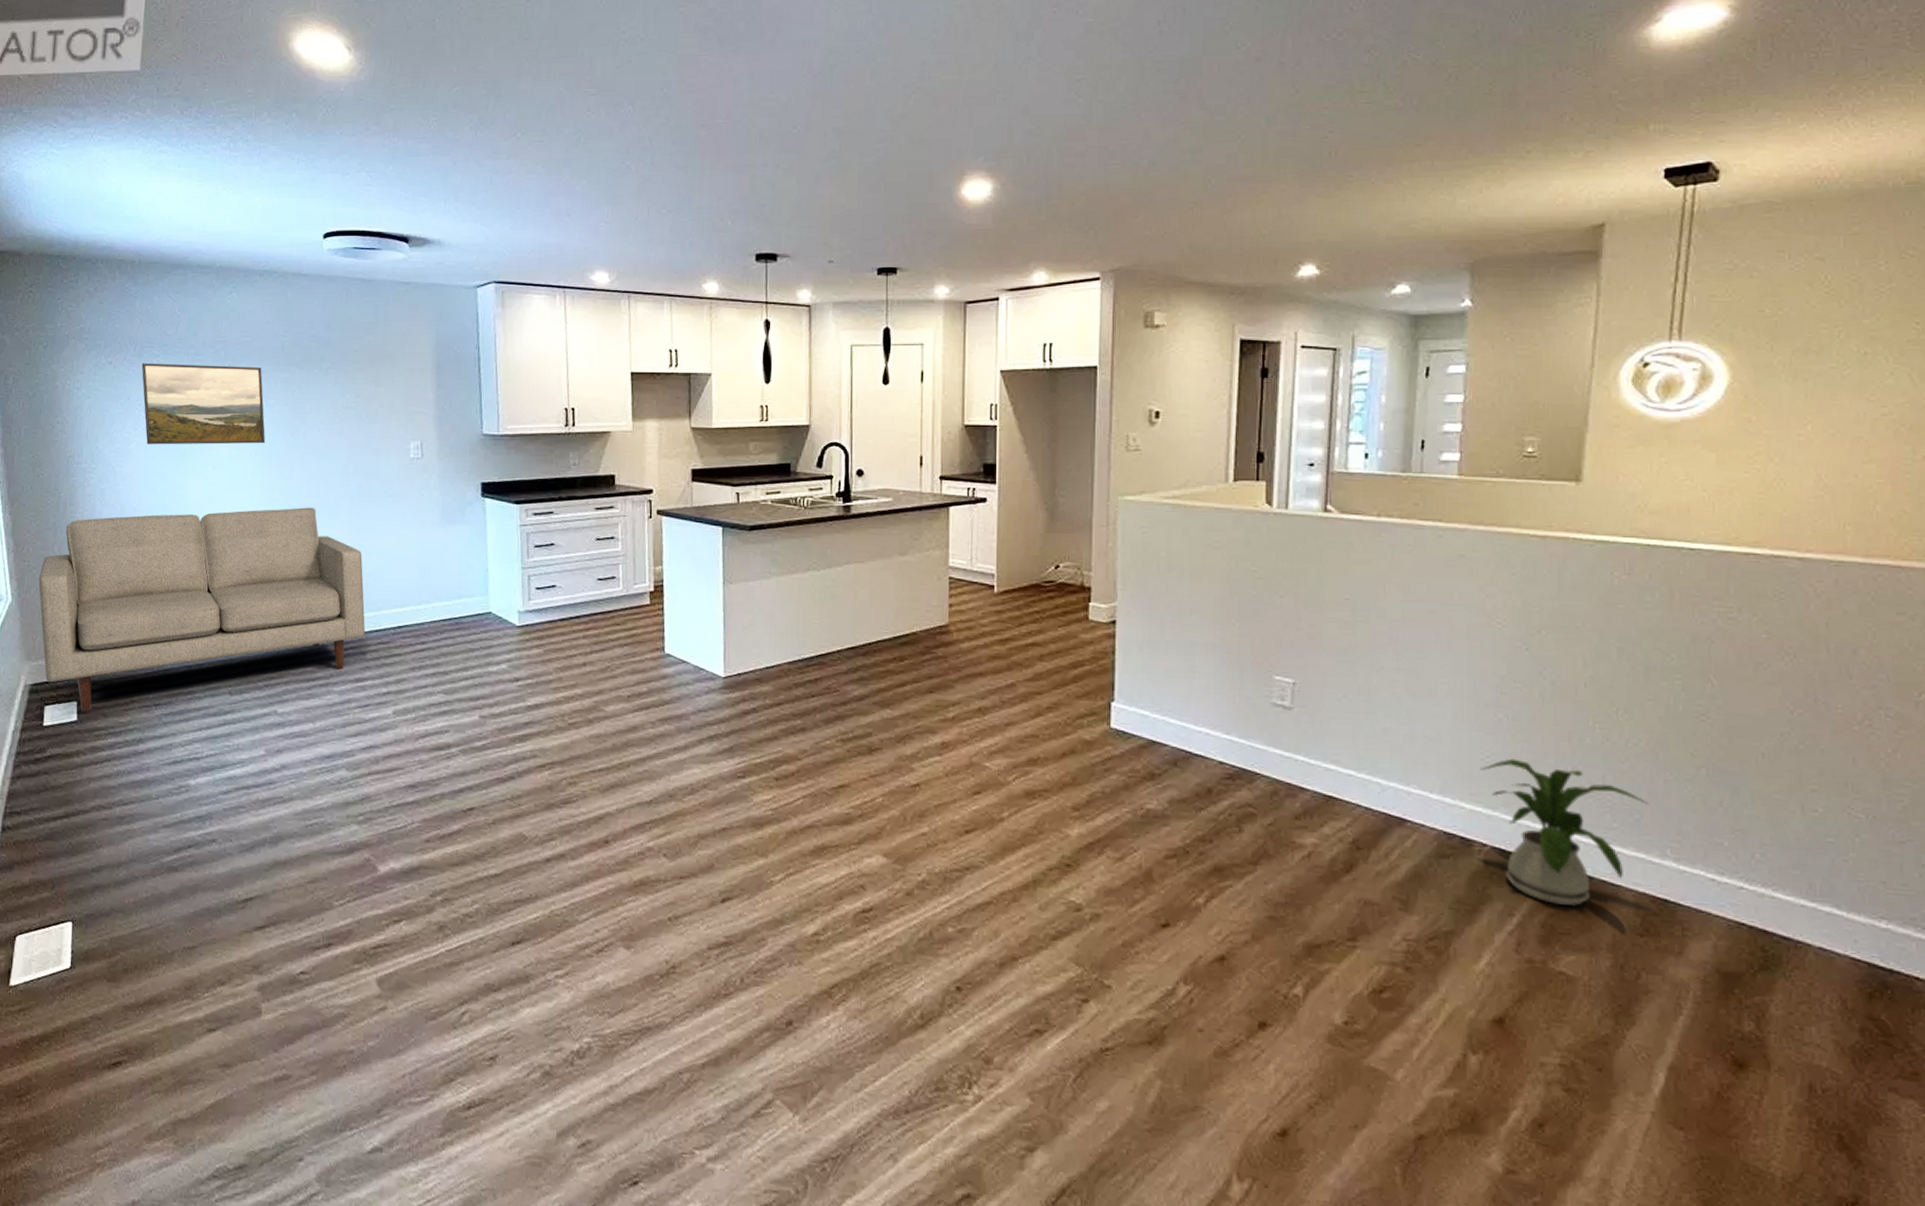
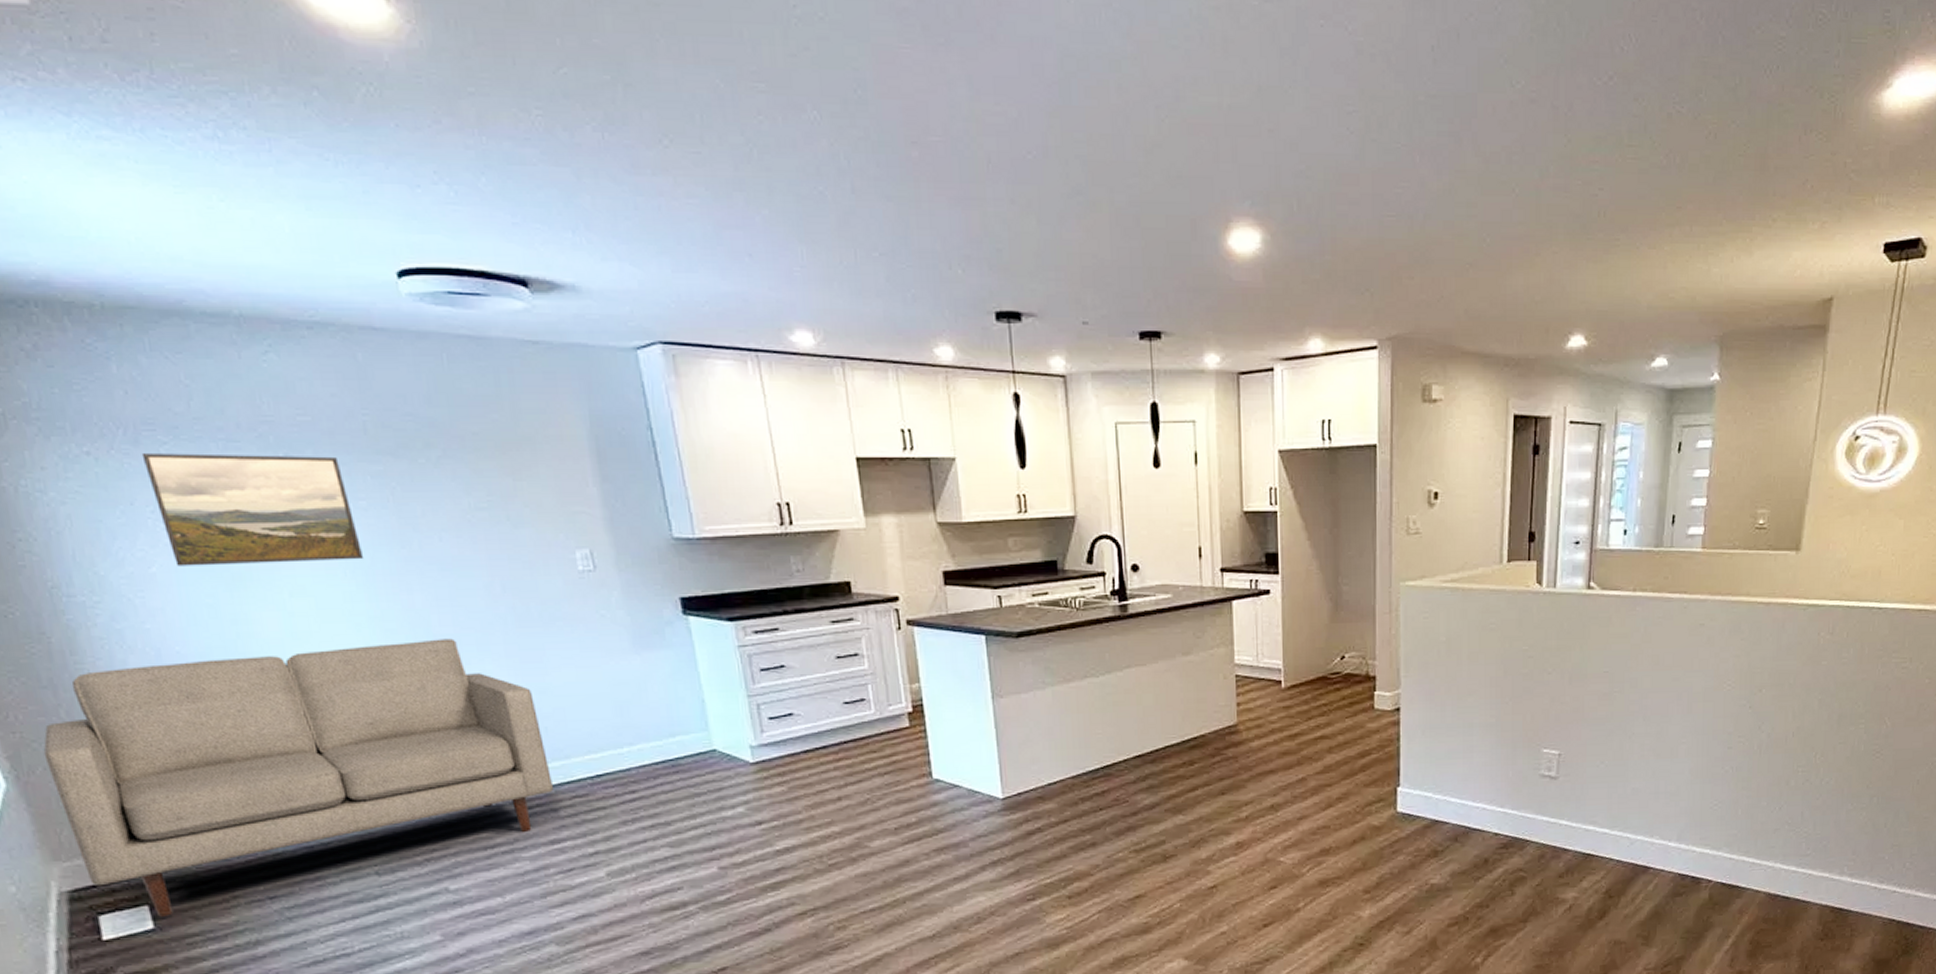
house plant: present [1480,758,1650,906] -> none [1709,804,1835,923]

